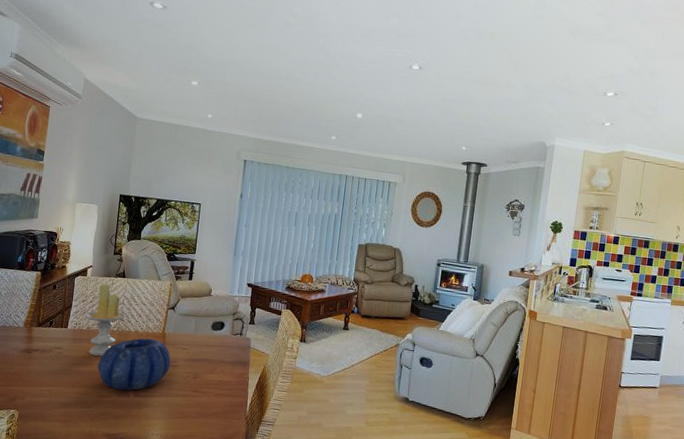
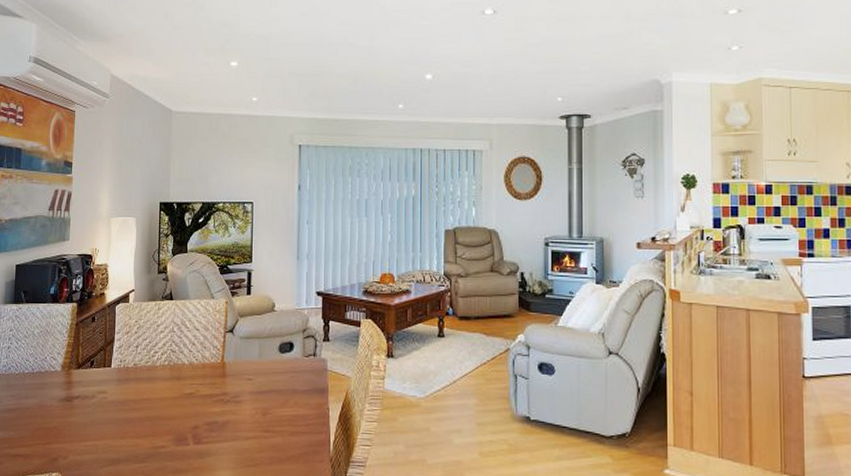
candle: present [84,284,126,356] -> none [129,309,178,398]
decorative bowl: present [97,338,171,391] -> none [149,371,235,438]

